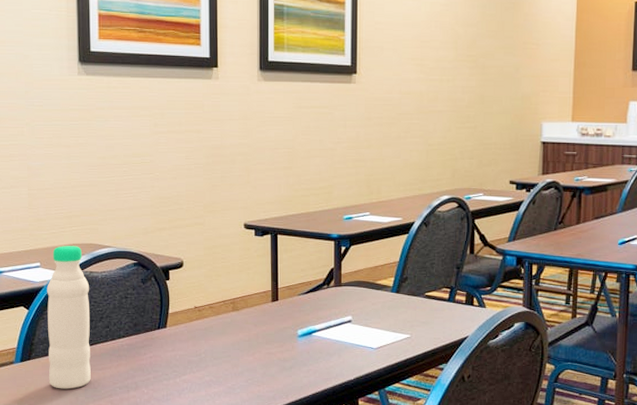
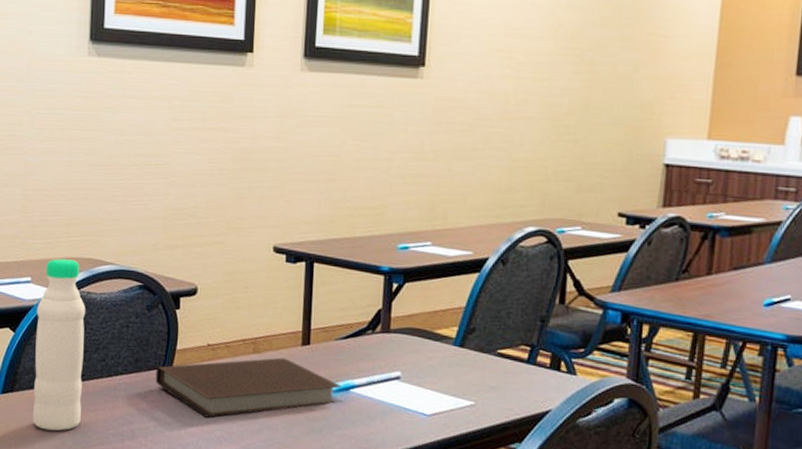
notebook: none [152,313,306,366] -> present [155,357,342,418]

